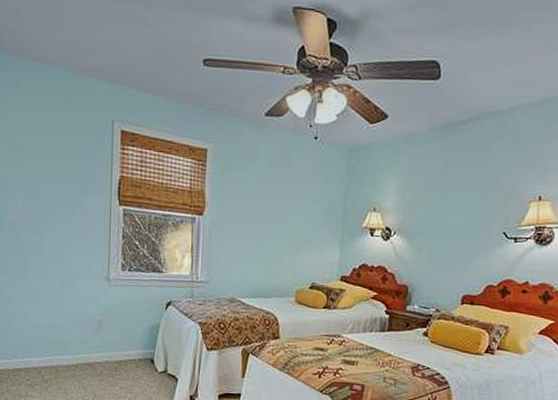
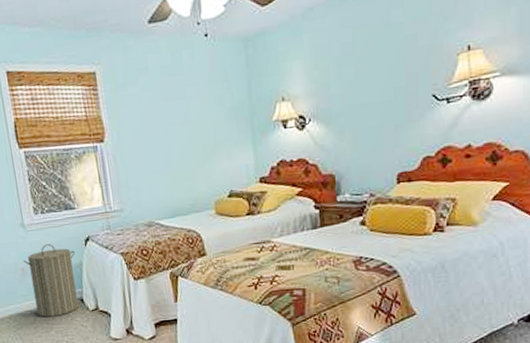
laundry hamper: none [102,301,155,373] -> present [23,244,79,317]

